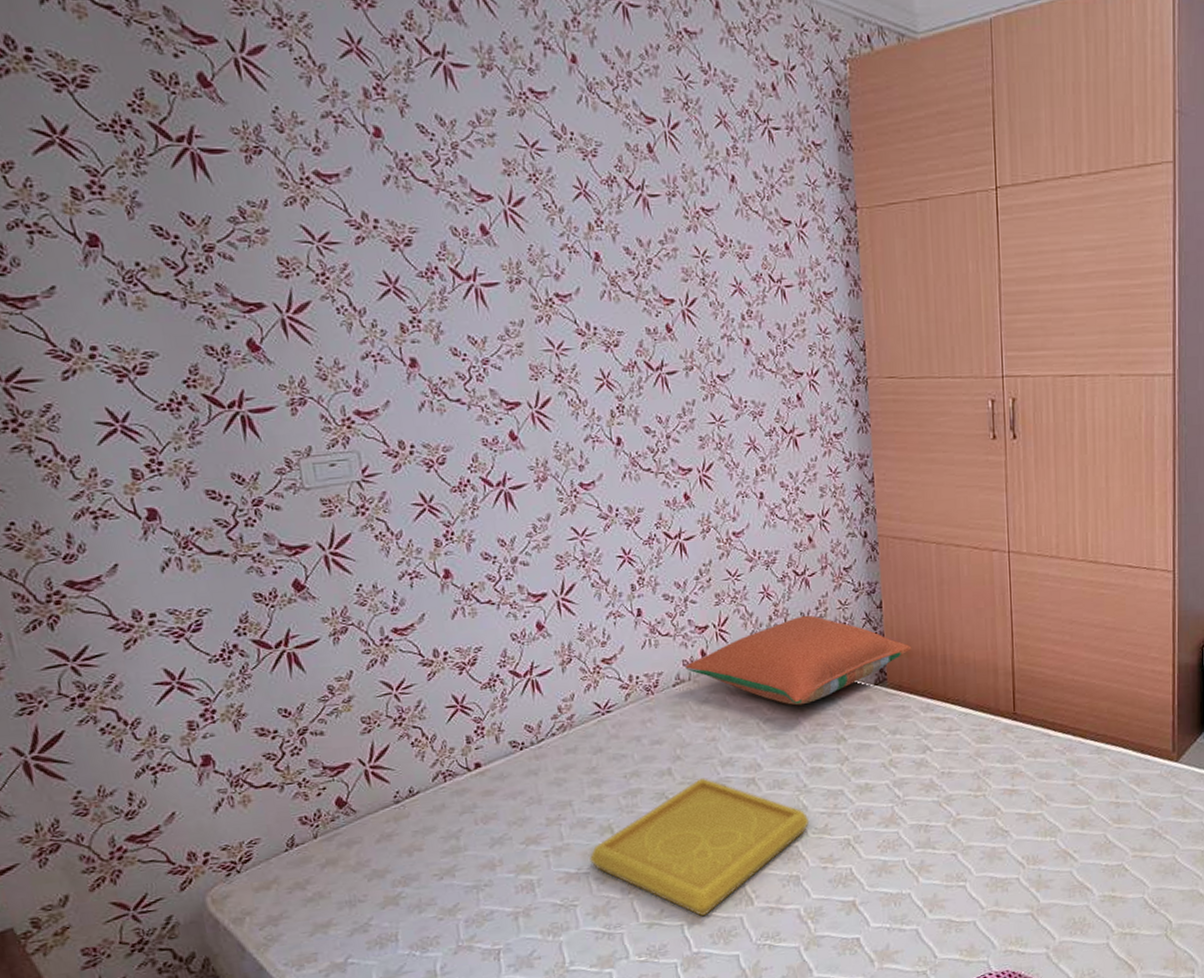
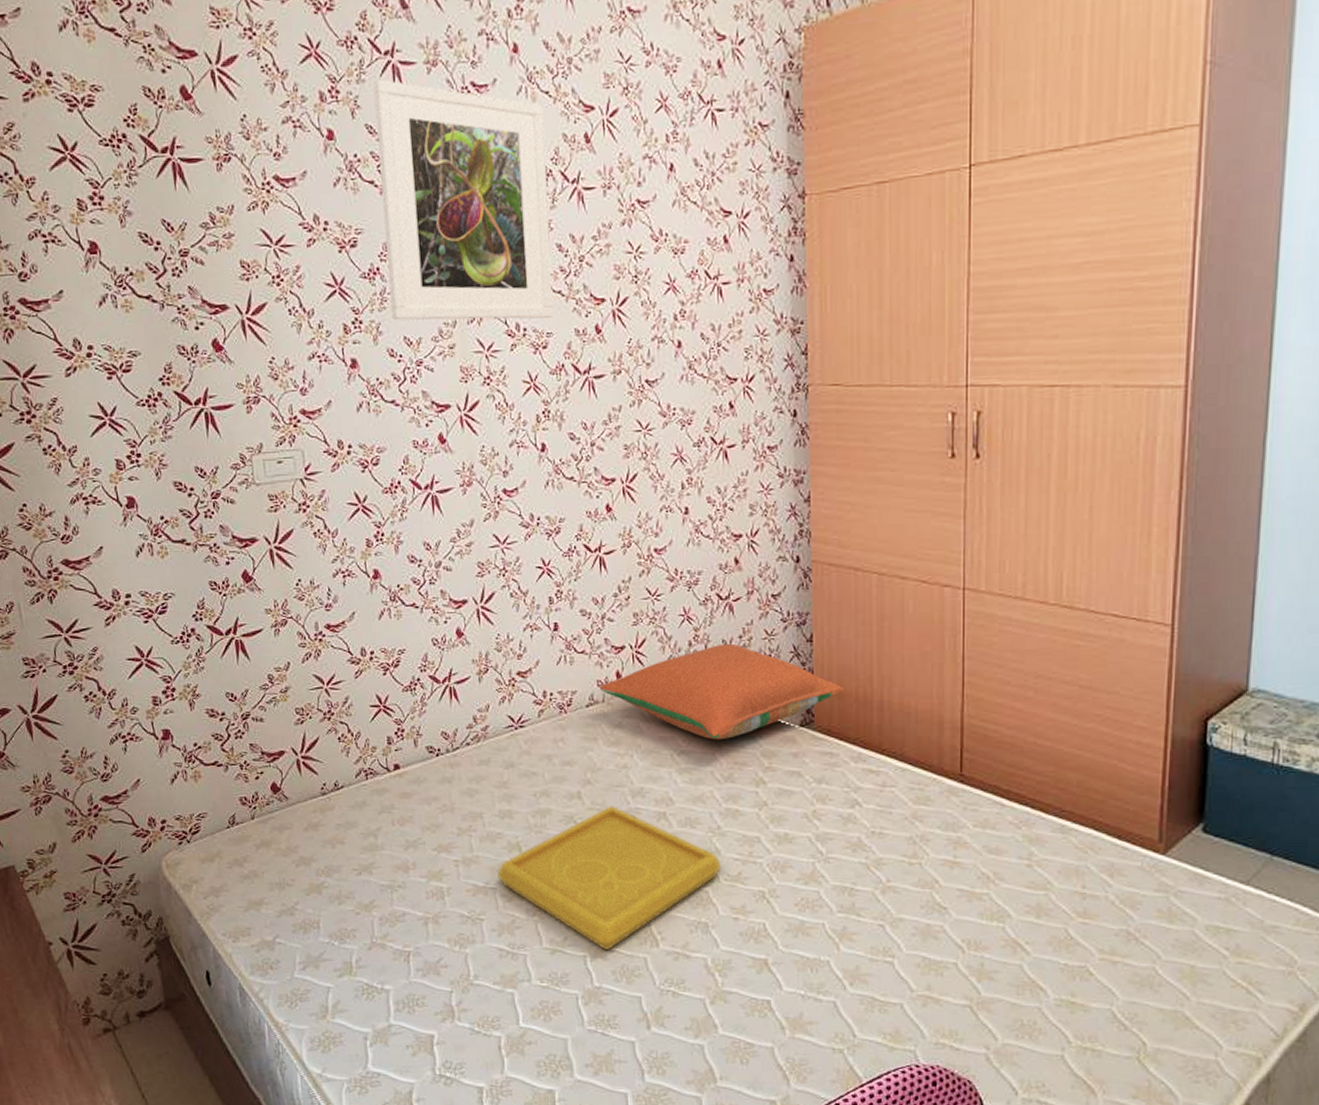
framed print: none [423,79,625,320] -> present [373,79,554,321]

